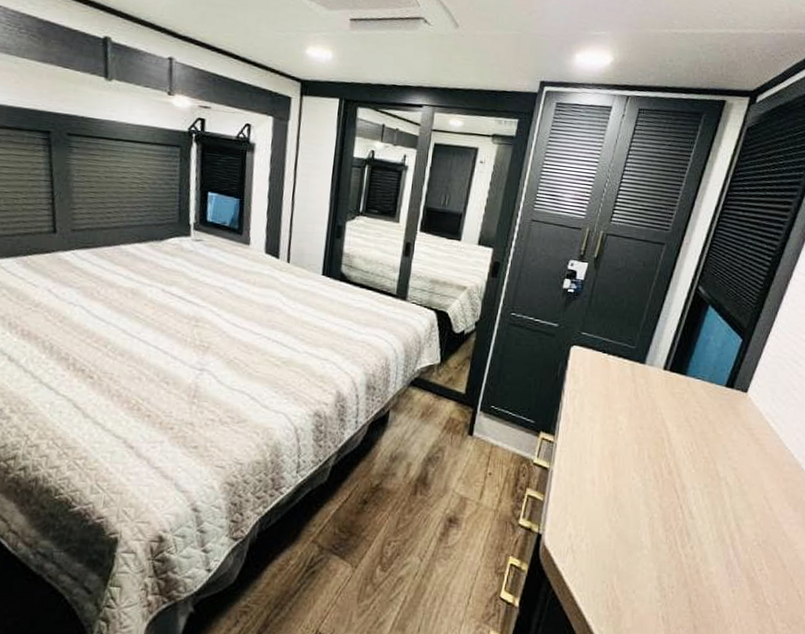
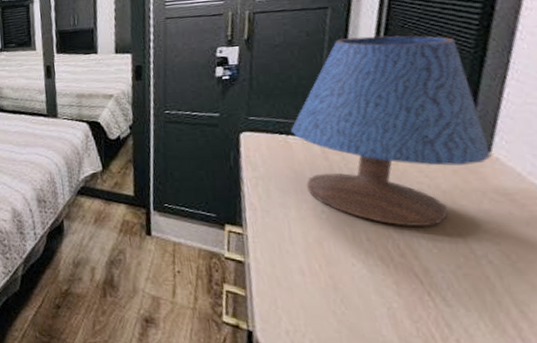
table lamp: none [613,275,747,450] -> present [291,35,492,227]

